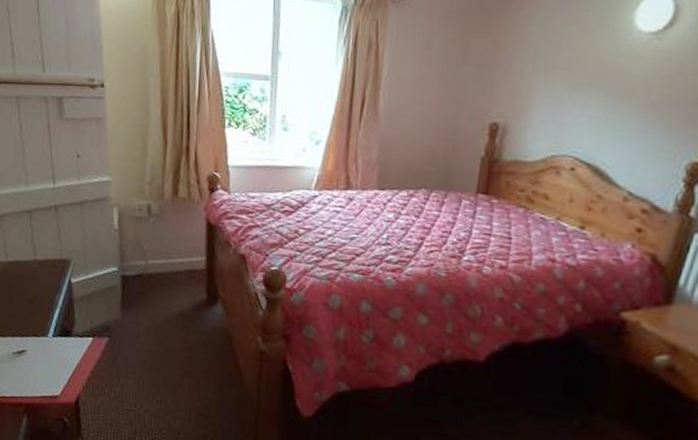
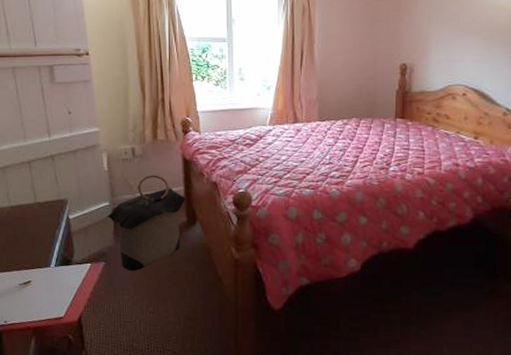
laundry hamper: none [113,239,209,352] -> present [106,175,187,272]

